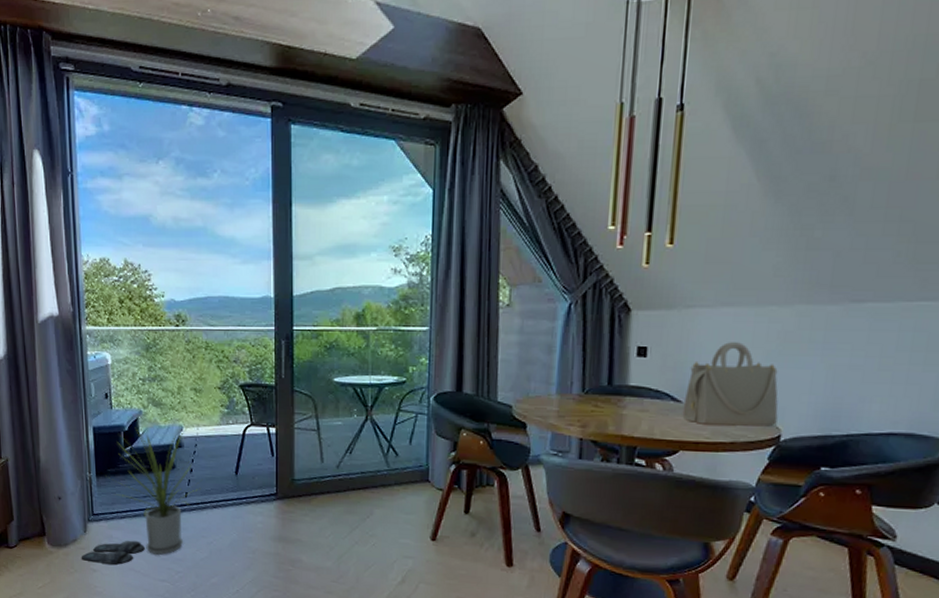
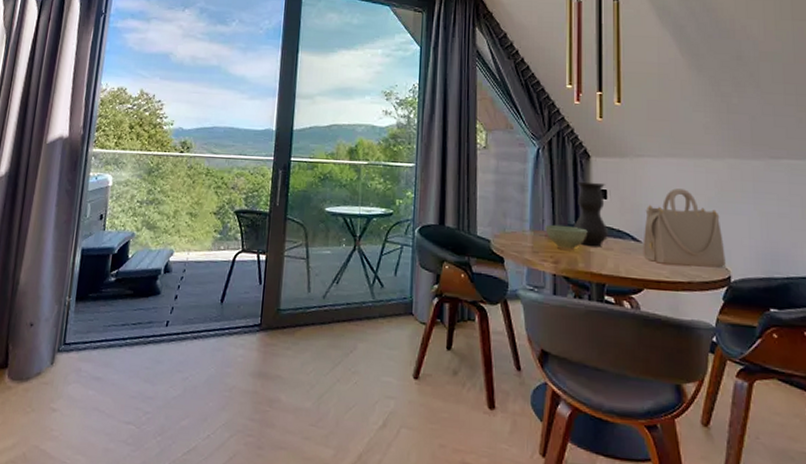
slippers: present [81,540,145,565] -> none [41,374,114,404]
house plant: present [105,427,203,555] -> none [85,250,187,392]
bowl: none [573,387,622,414] -> present [545,224,588,251]
vase: none [605,338,647,409] -> present [573,181,609,247]

